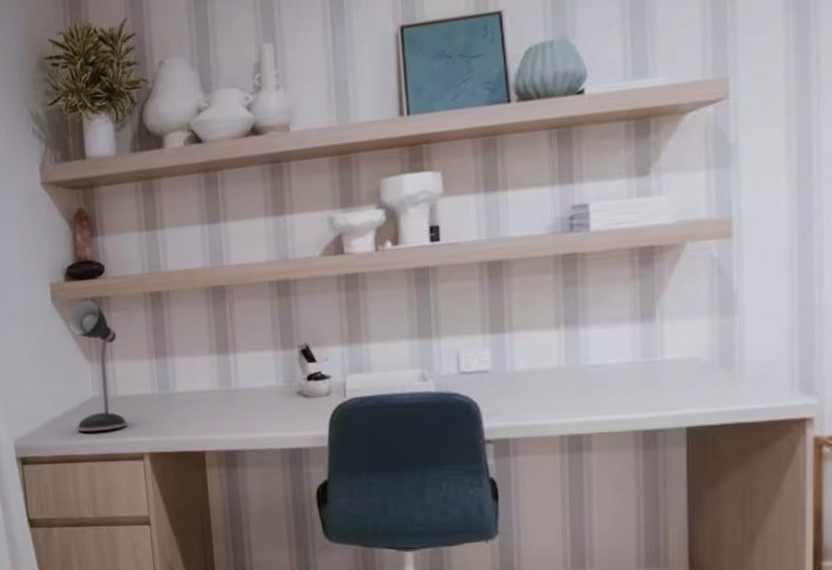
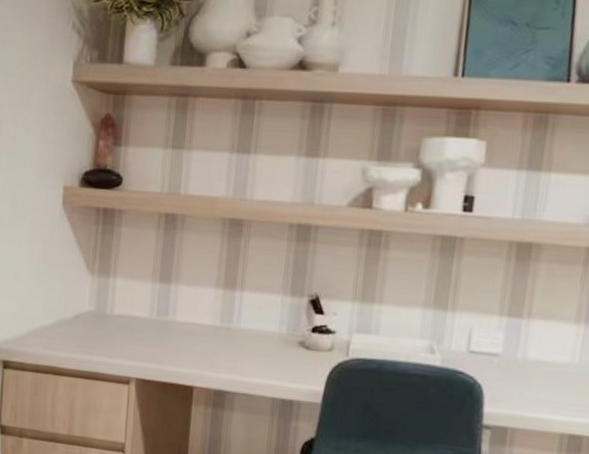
desk lamp: present [69,301,127,433] -> none [66,210,124,349]

